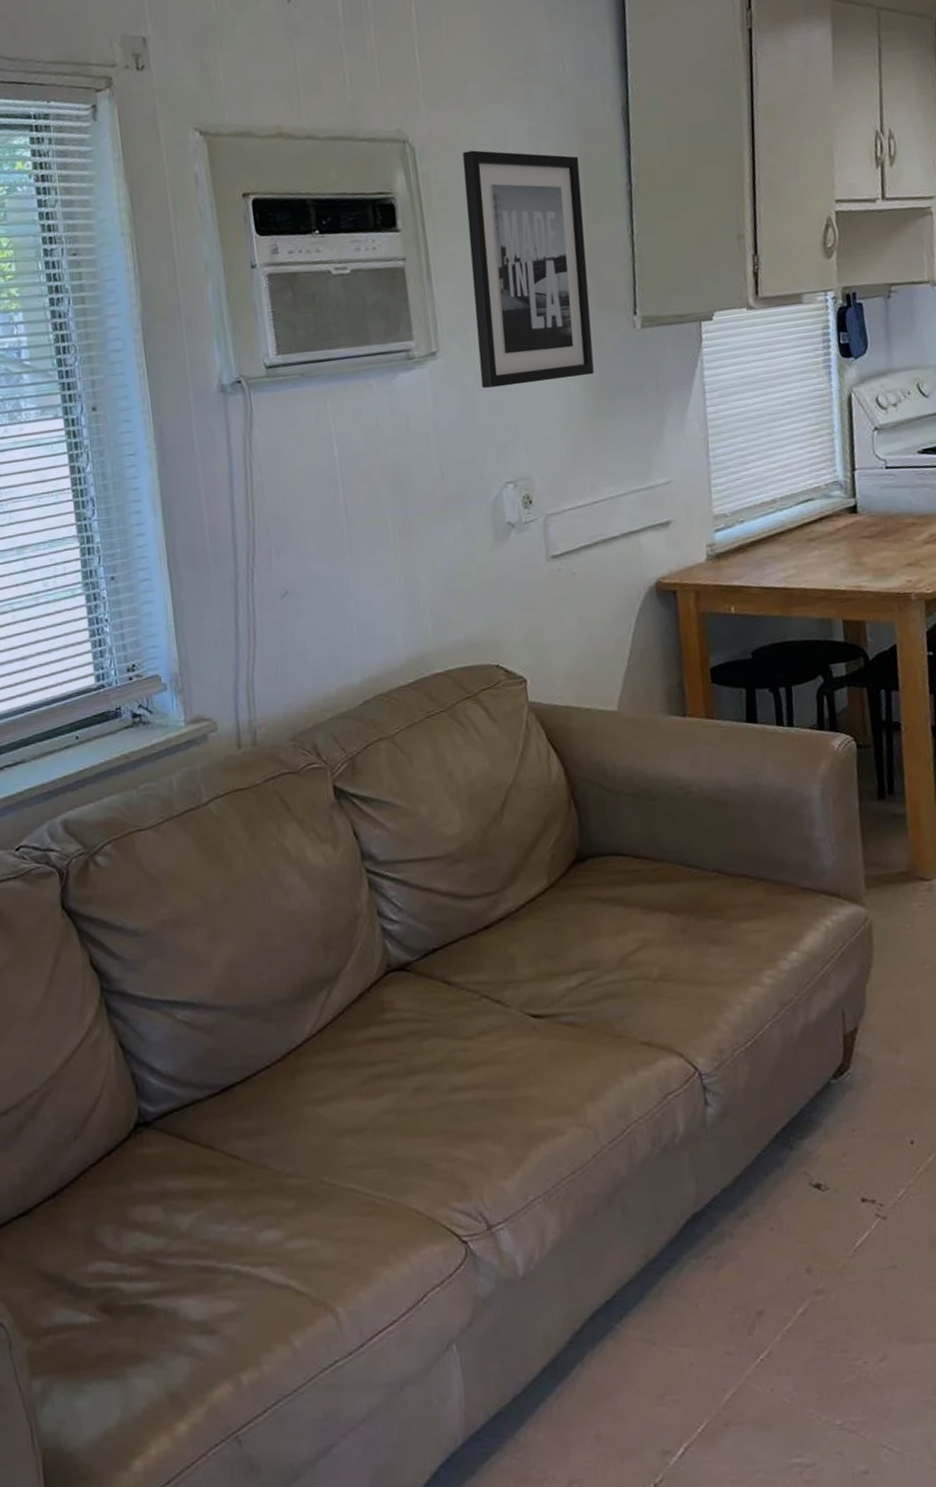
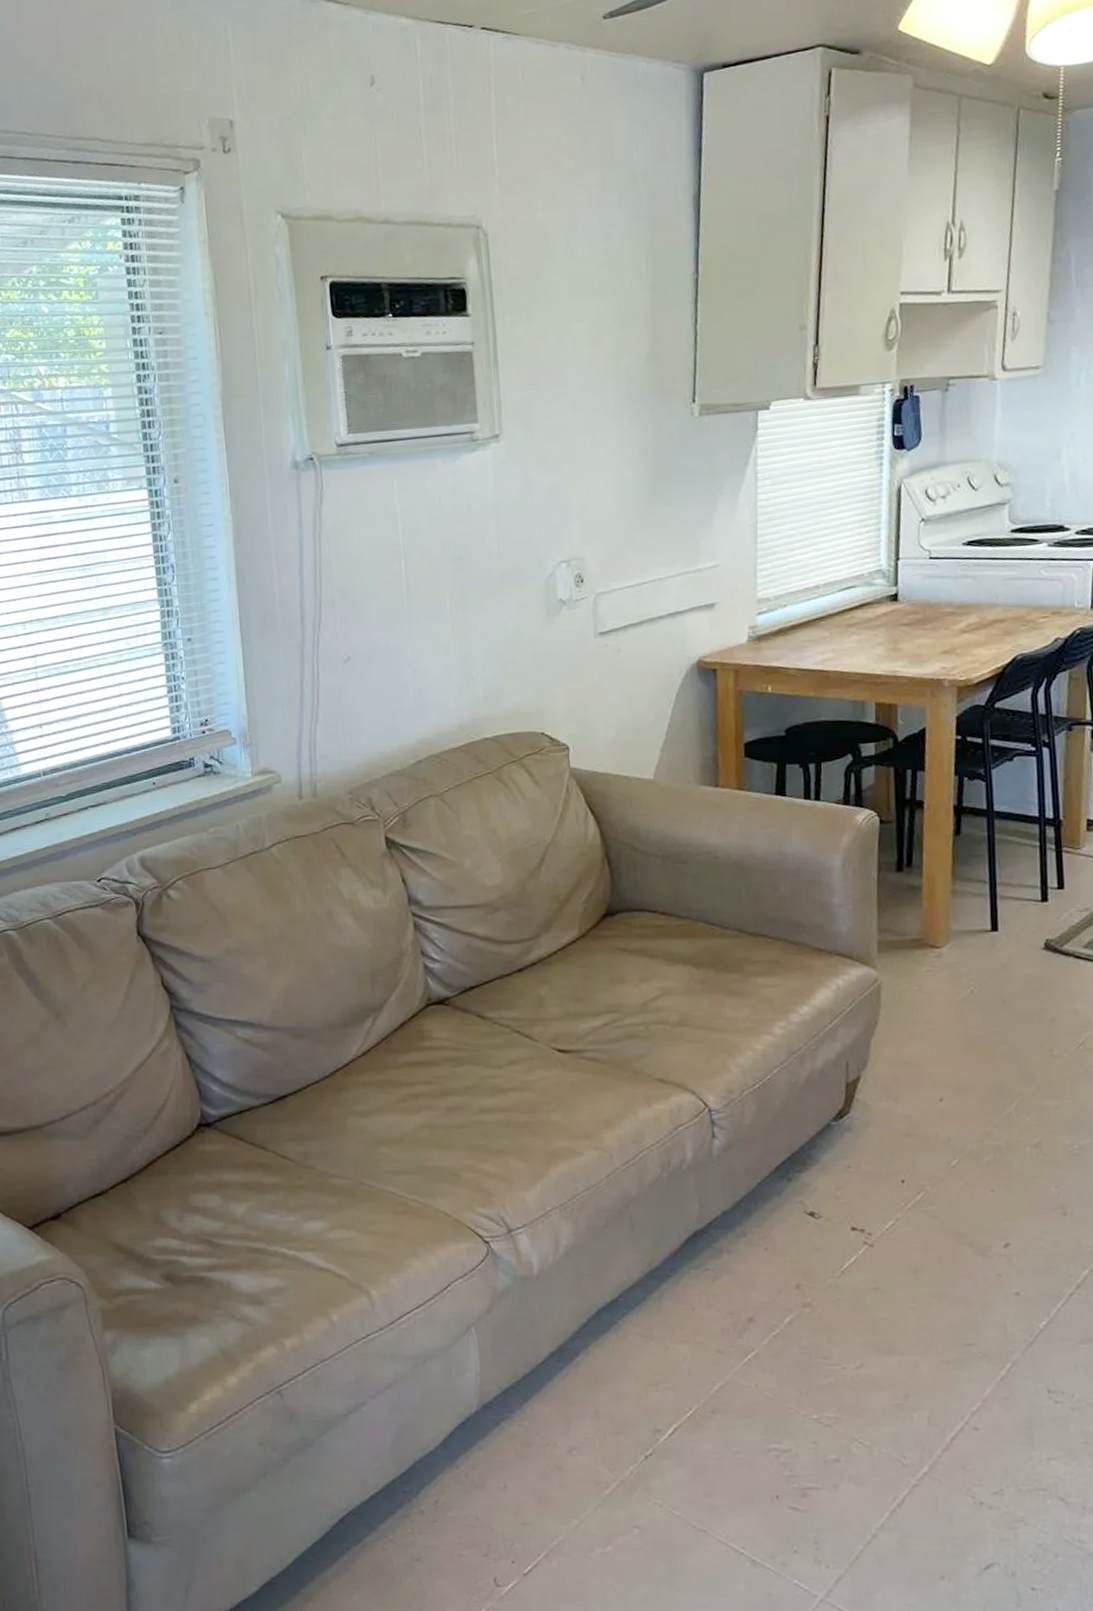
wall art: present [462,150,595,389] -> none [533,236,651,471]

